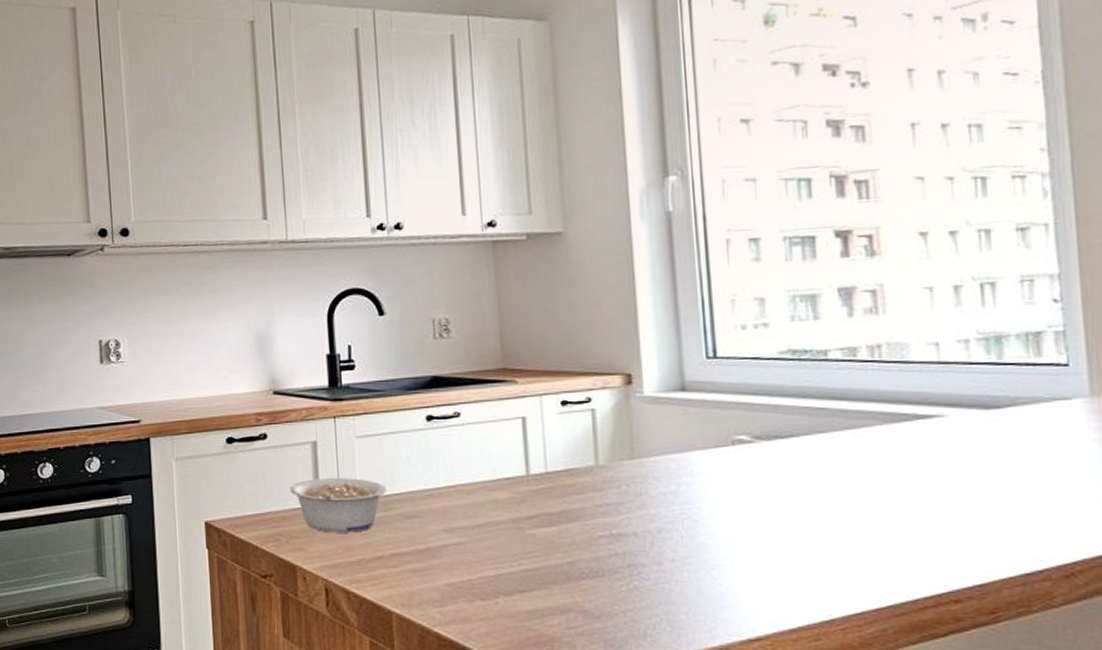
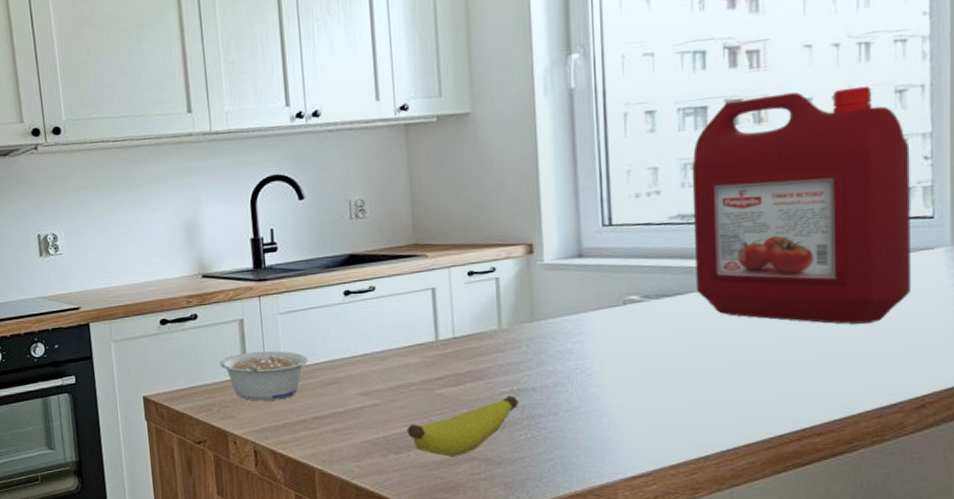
banana: none [495,540,619,607] -> present [407,395,519,457]
ketchup jug: none [801,222,1050,478] -> present [691,85,912,324]

